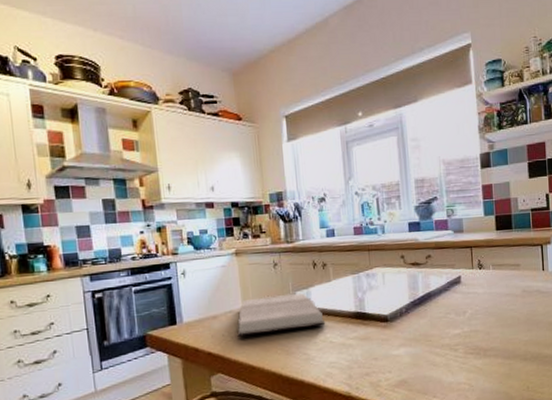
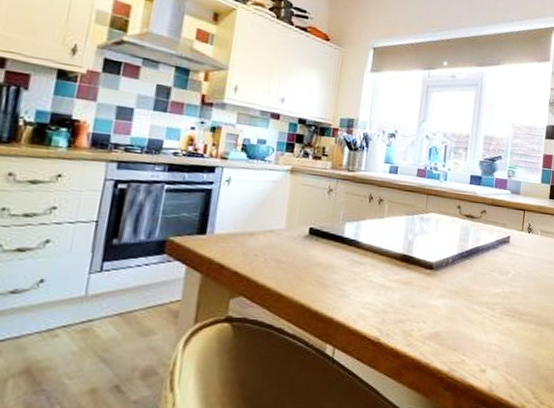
hardback book: present [237,293,326,337] -> none [272,221,370,263]

